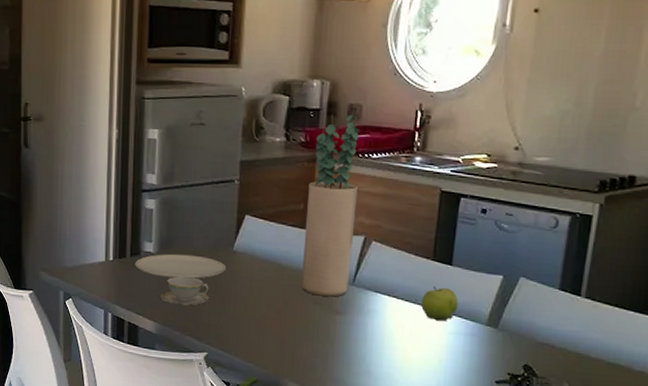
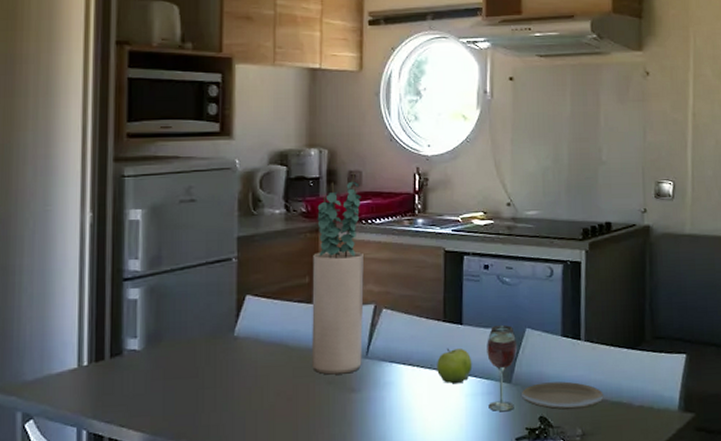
plate: present [135,254,226,279] -> none [116,347,227,378]
teacup: present [159,276,210,306] -> none [147,373,209,408]
wineglass: none [470,271,509,355] -> present [487,325,518,412]
plate: none [507,332,599,364] -> present [522,381,604,410]

